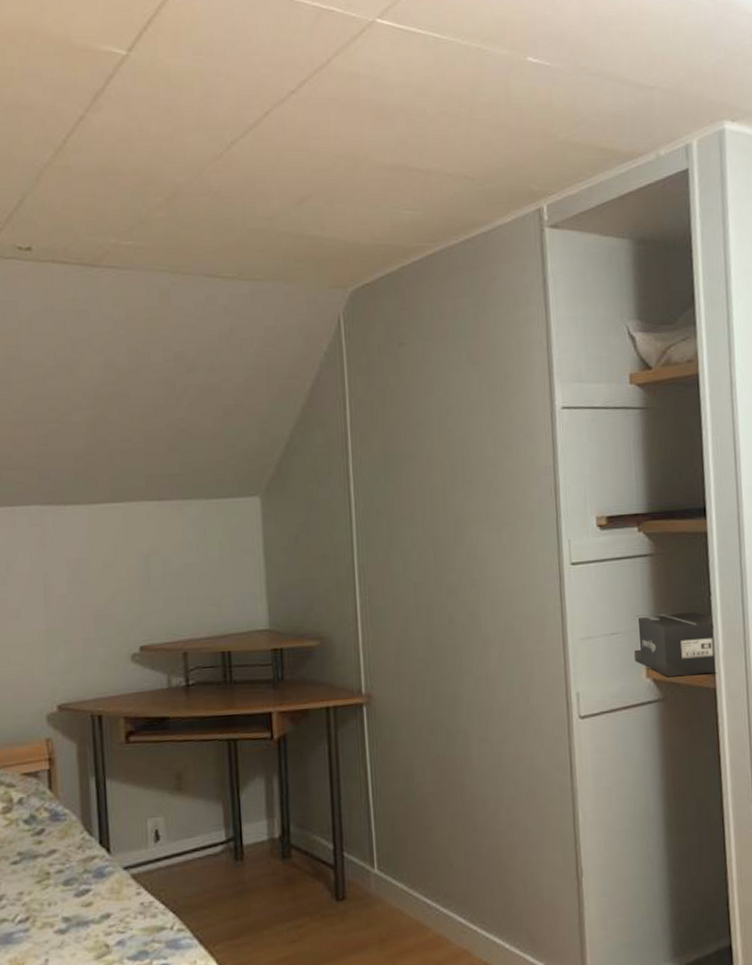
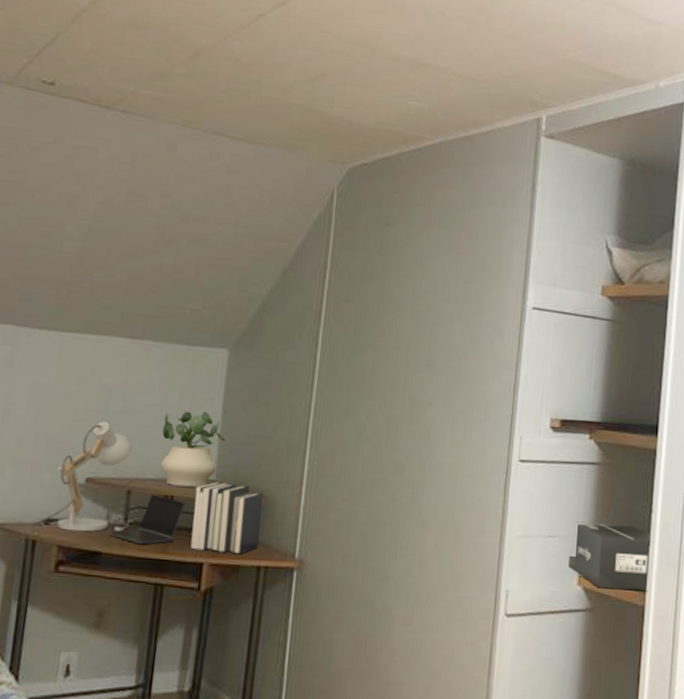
desk lamp: none [96,588,193,701] -> present [33,422,133,532]
laptop computer: none [171,652,244,704] -> present [107,494,186,545]
potted plant: none [207,562,273,641] -> present [160,411,226,488]
books: none [251,629,324,701] -> present [190,482,263,555]

